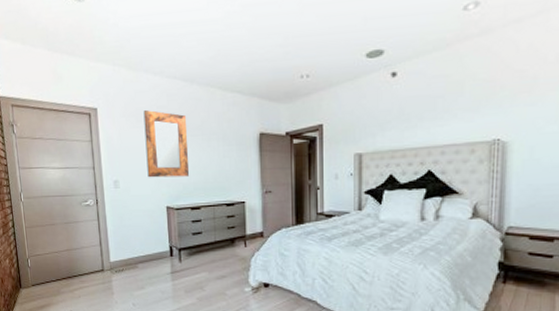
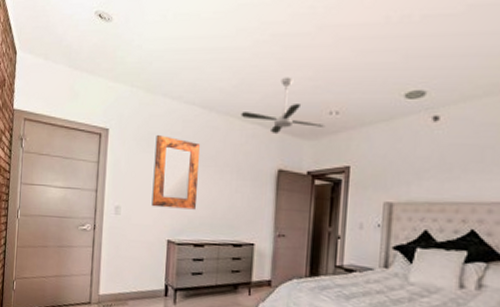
ceiling fan: none [220,45,298,101] -> present [241,77,326,135]

